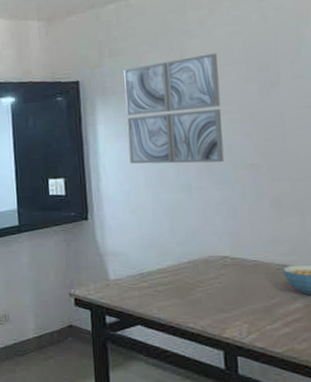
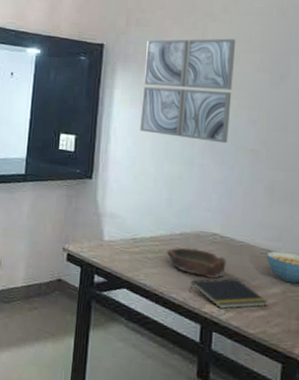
bowl: none [176,274,242,302] -> present [166,247,226,279]
notepad: none [206,299,292,331] -> present [189,278,268,309]

